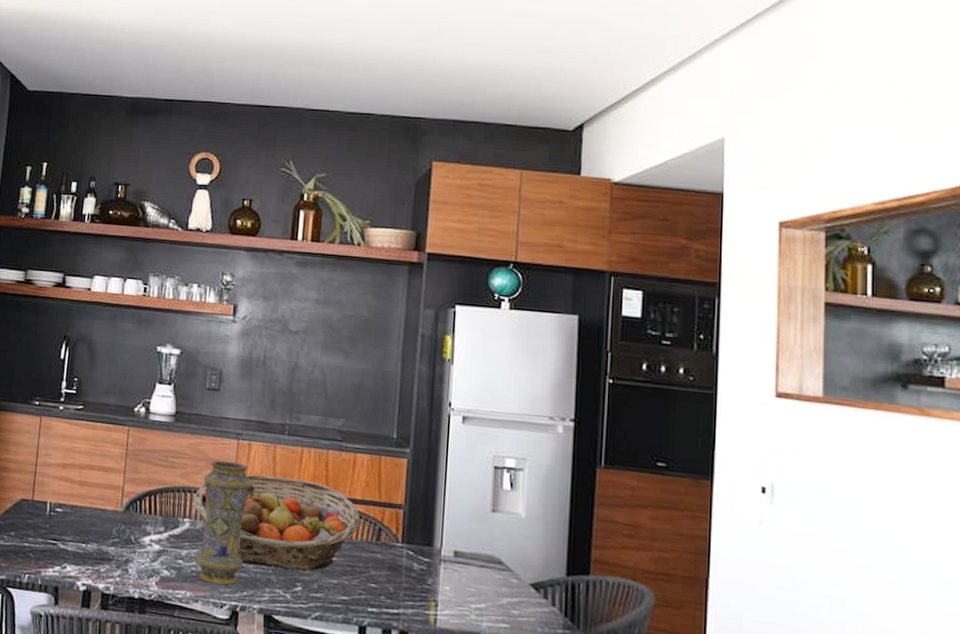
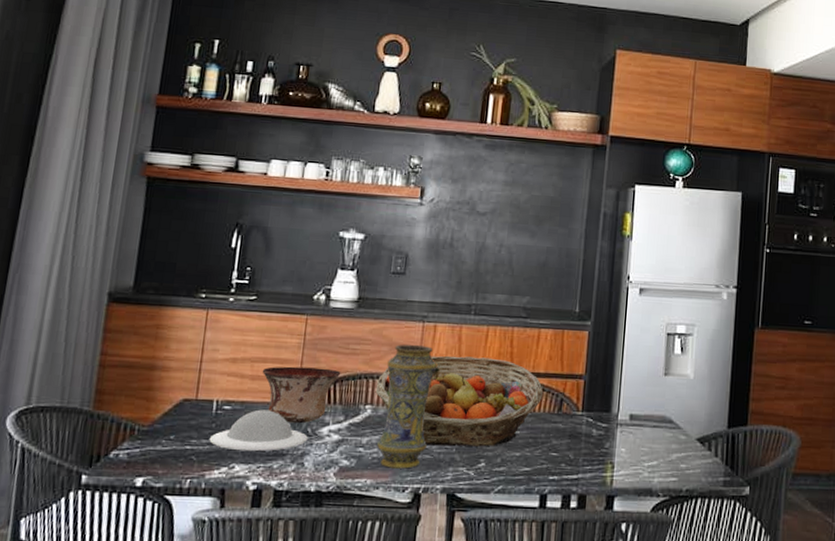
bowler hat: none [44,514,131,555] -> present [209,409,308,452]
bowl: none [89,474,161,531] -> present [262,366,341,424]

